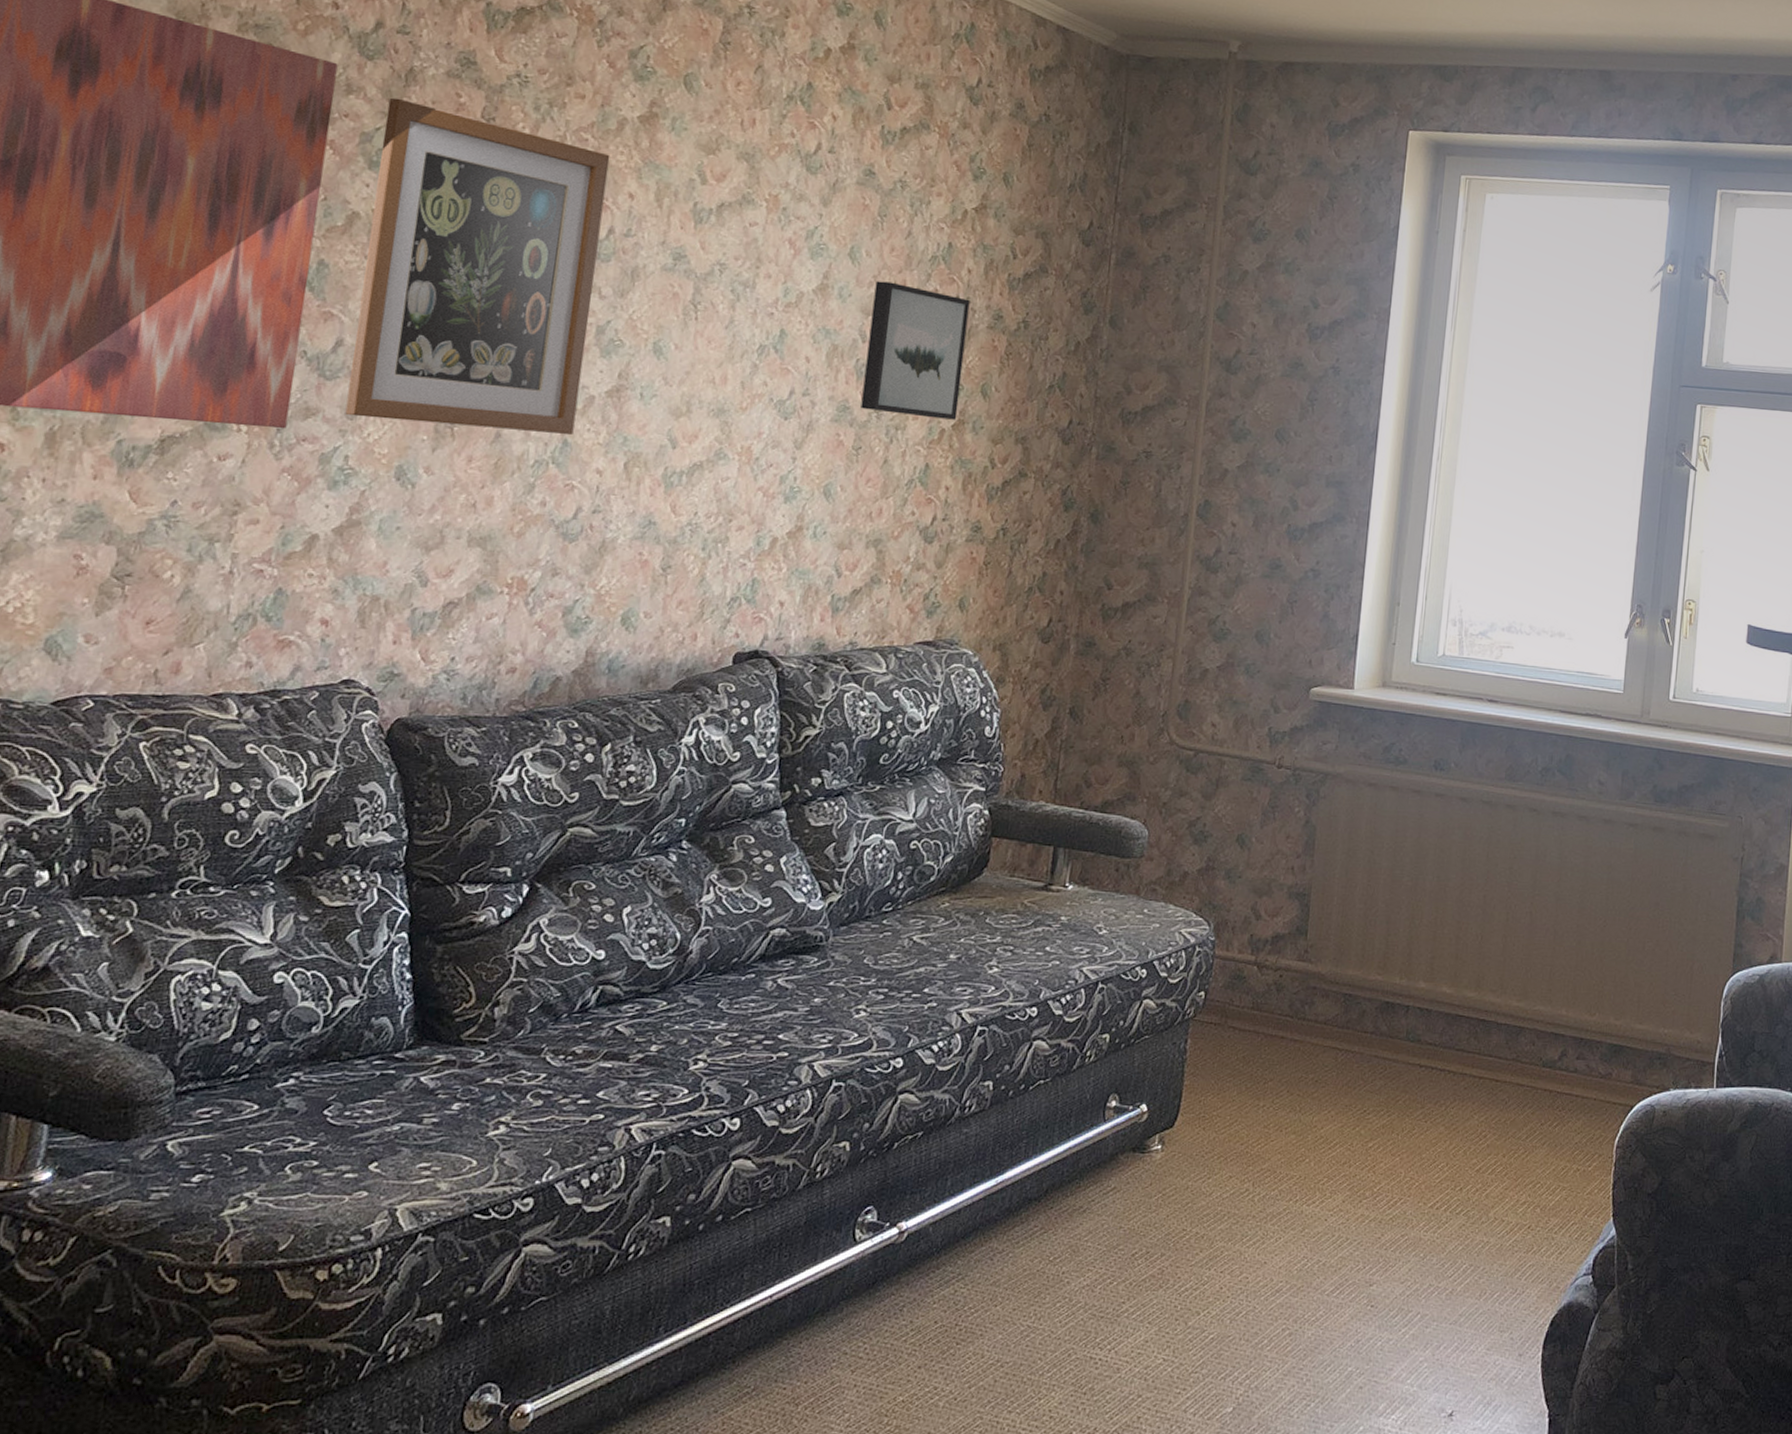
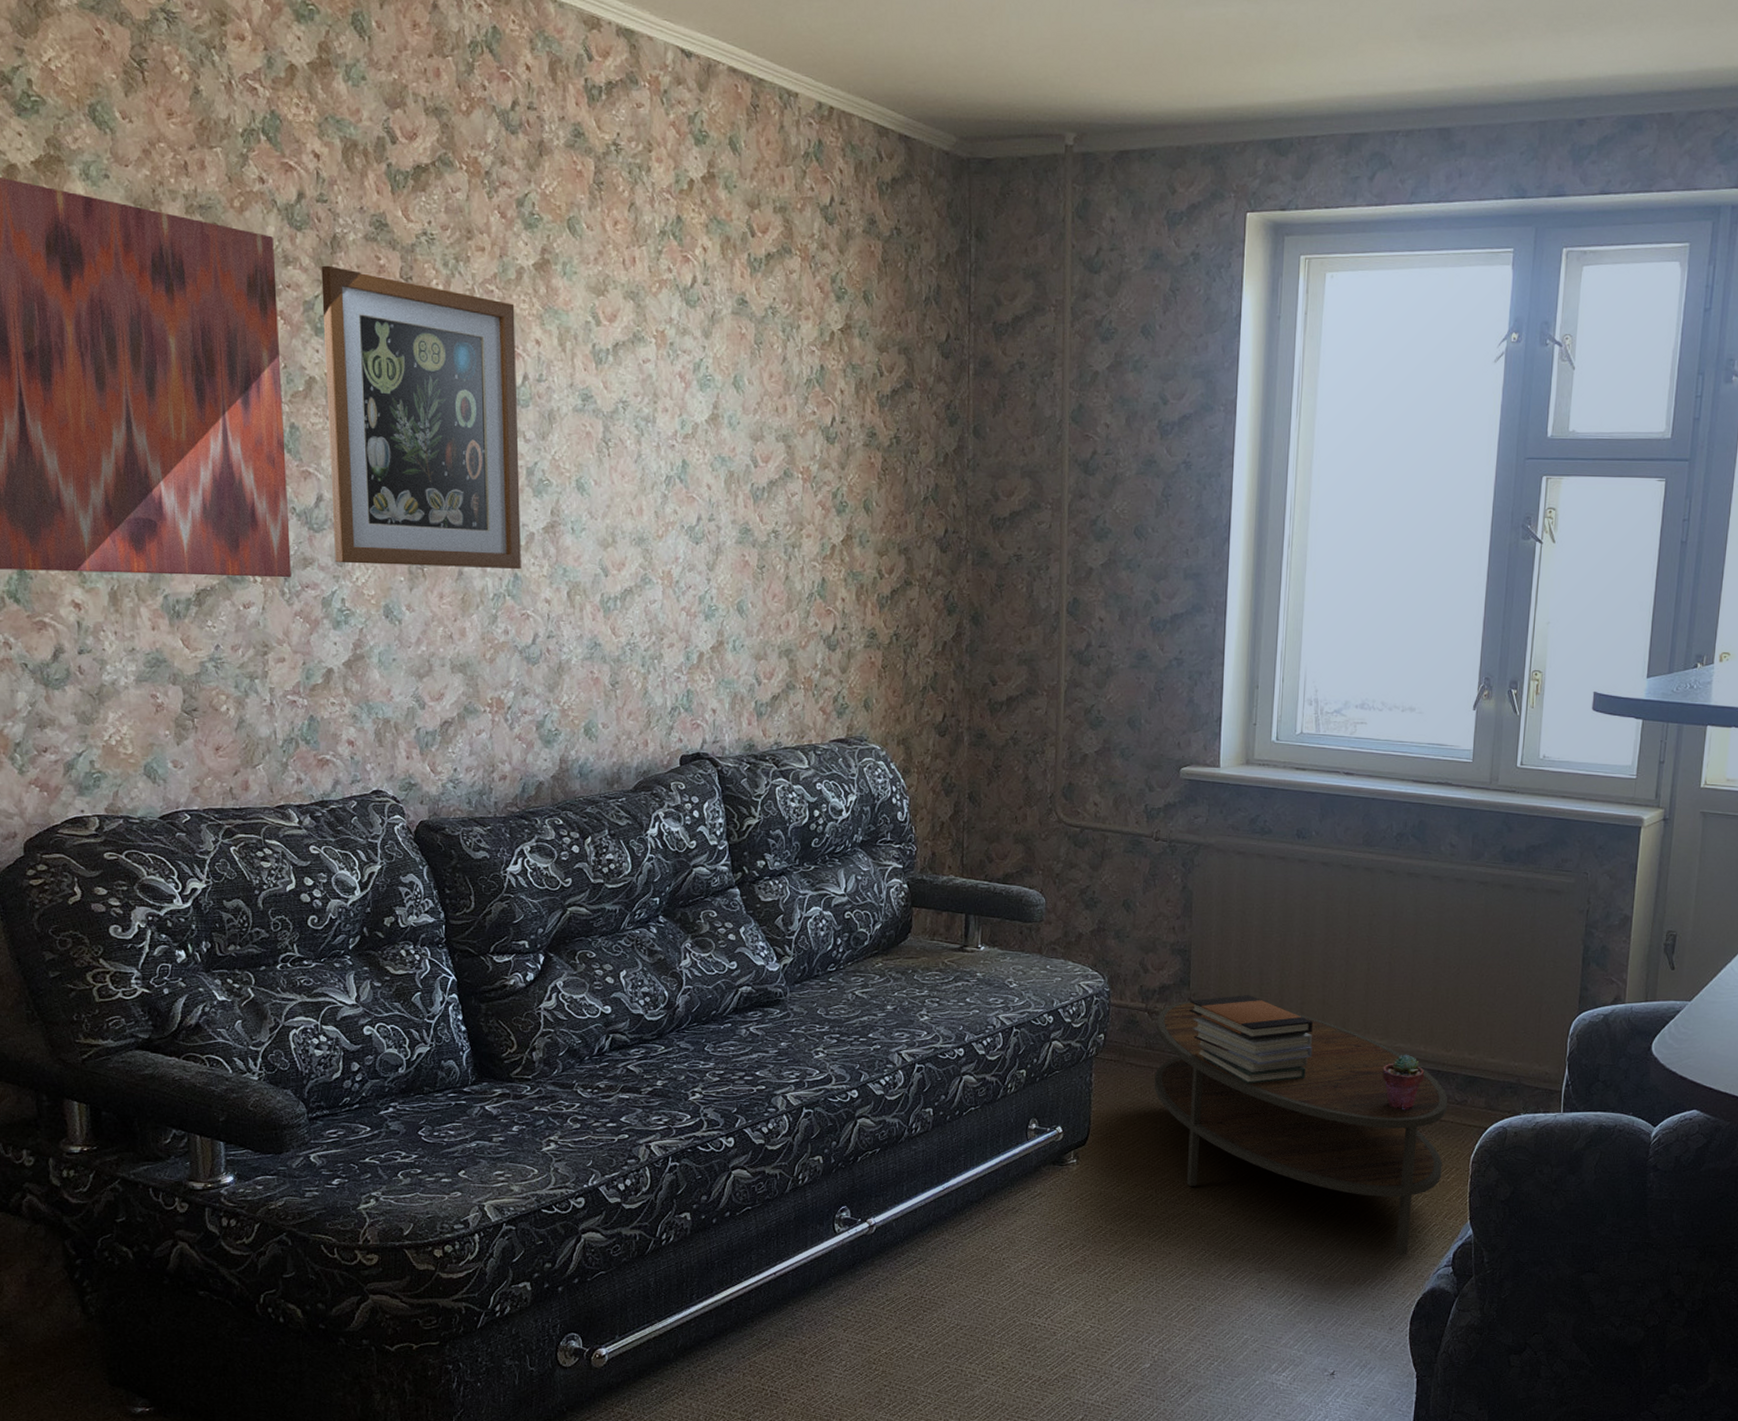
wall art: present [860,280,970,420] -> none [760,407,845,536]
coffee table: none [1259,953,1591,1263] -> present [1154,1001,1448,1256]
book stack: none [1305,947,1444,1054] -> present [1189,995,1313,1085]
potted succulent: none [1519,1018,1566,1085] -> present [1382,1054,1425,1111]

